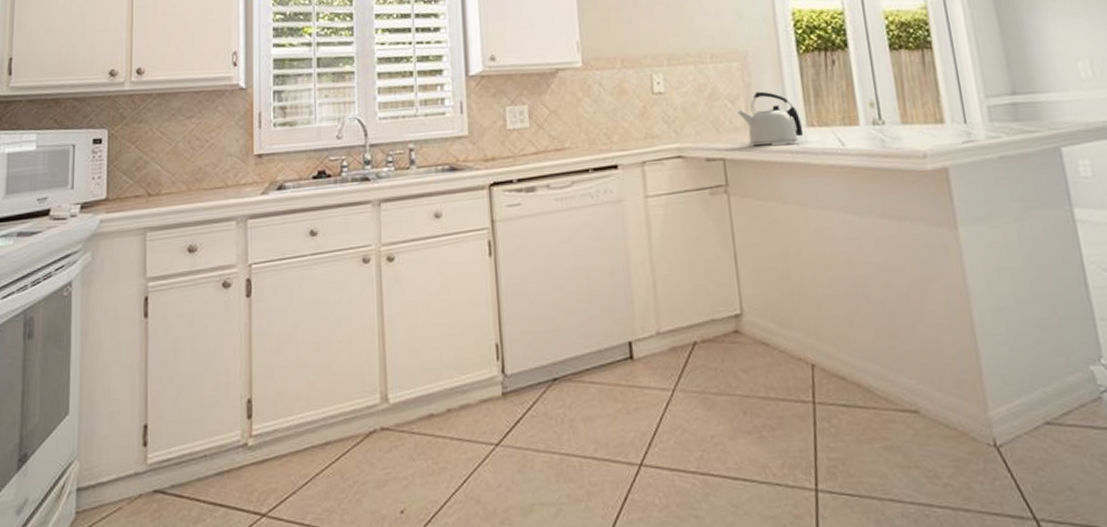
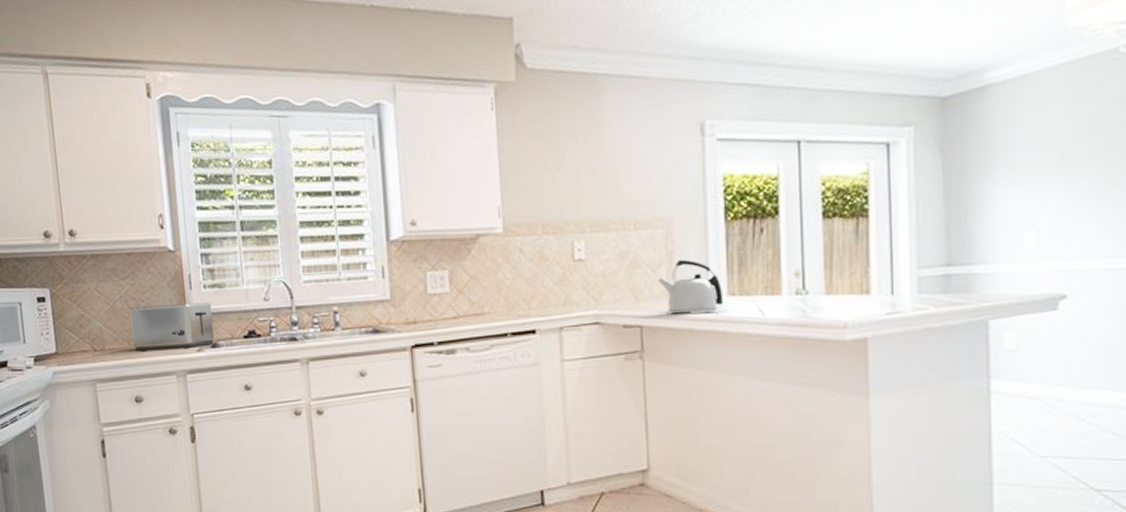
toaster: none [192,141,281,197] -> present [130,302,215,353]

